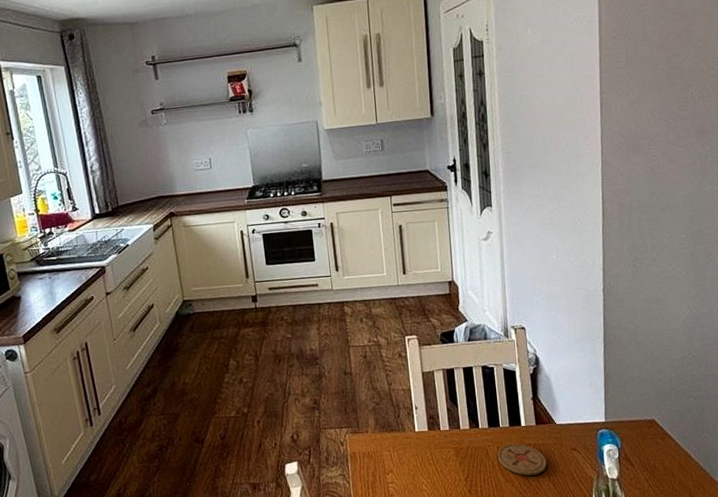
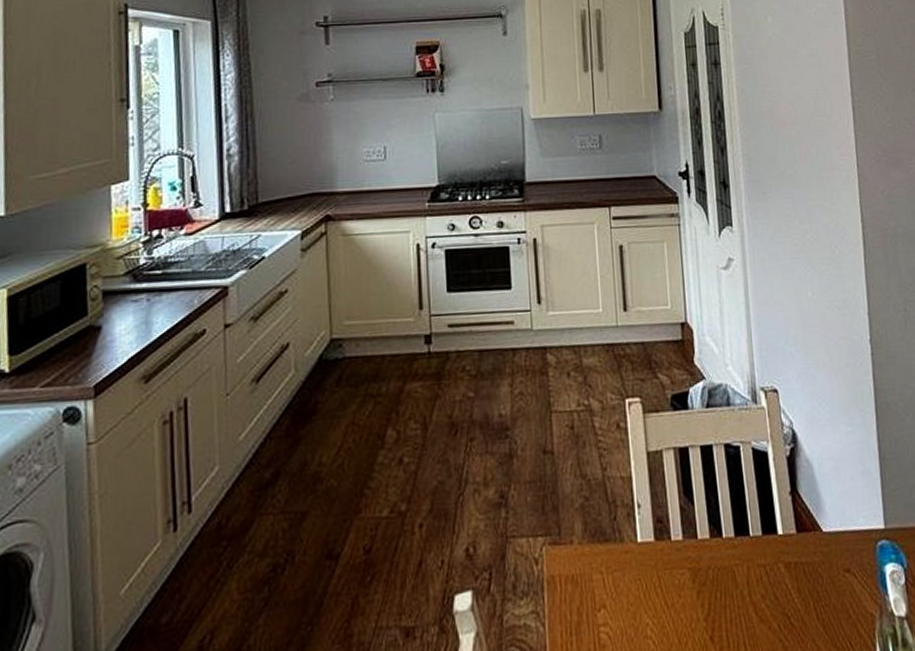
coaster: present [497,443,547,476] -> none [747,561,814,613]

